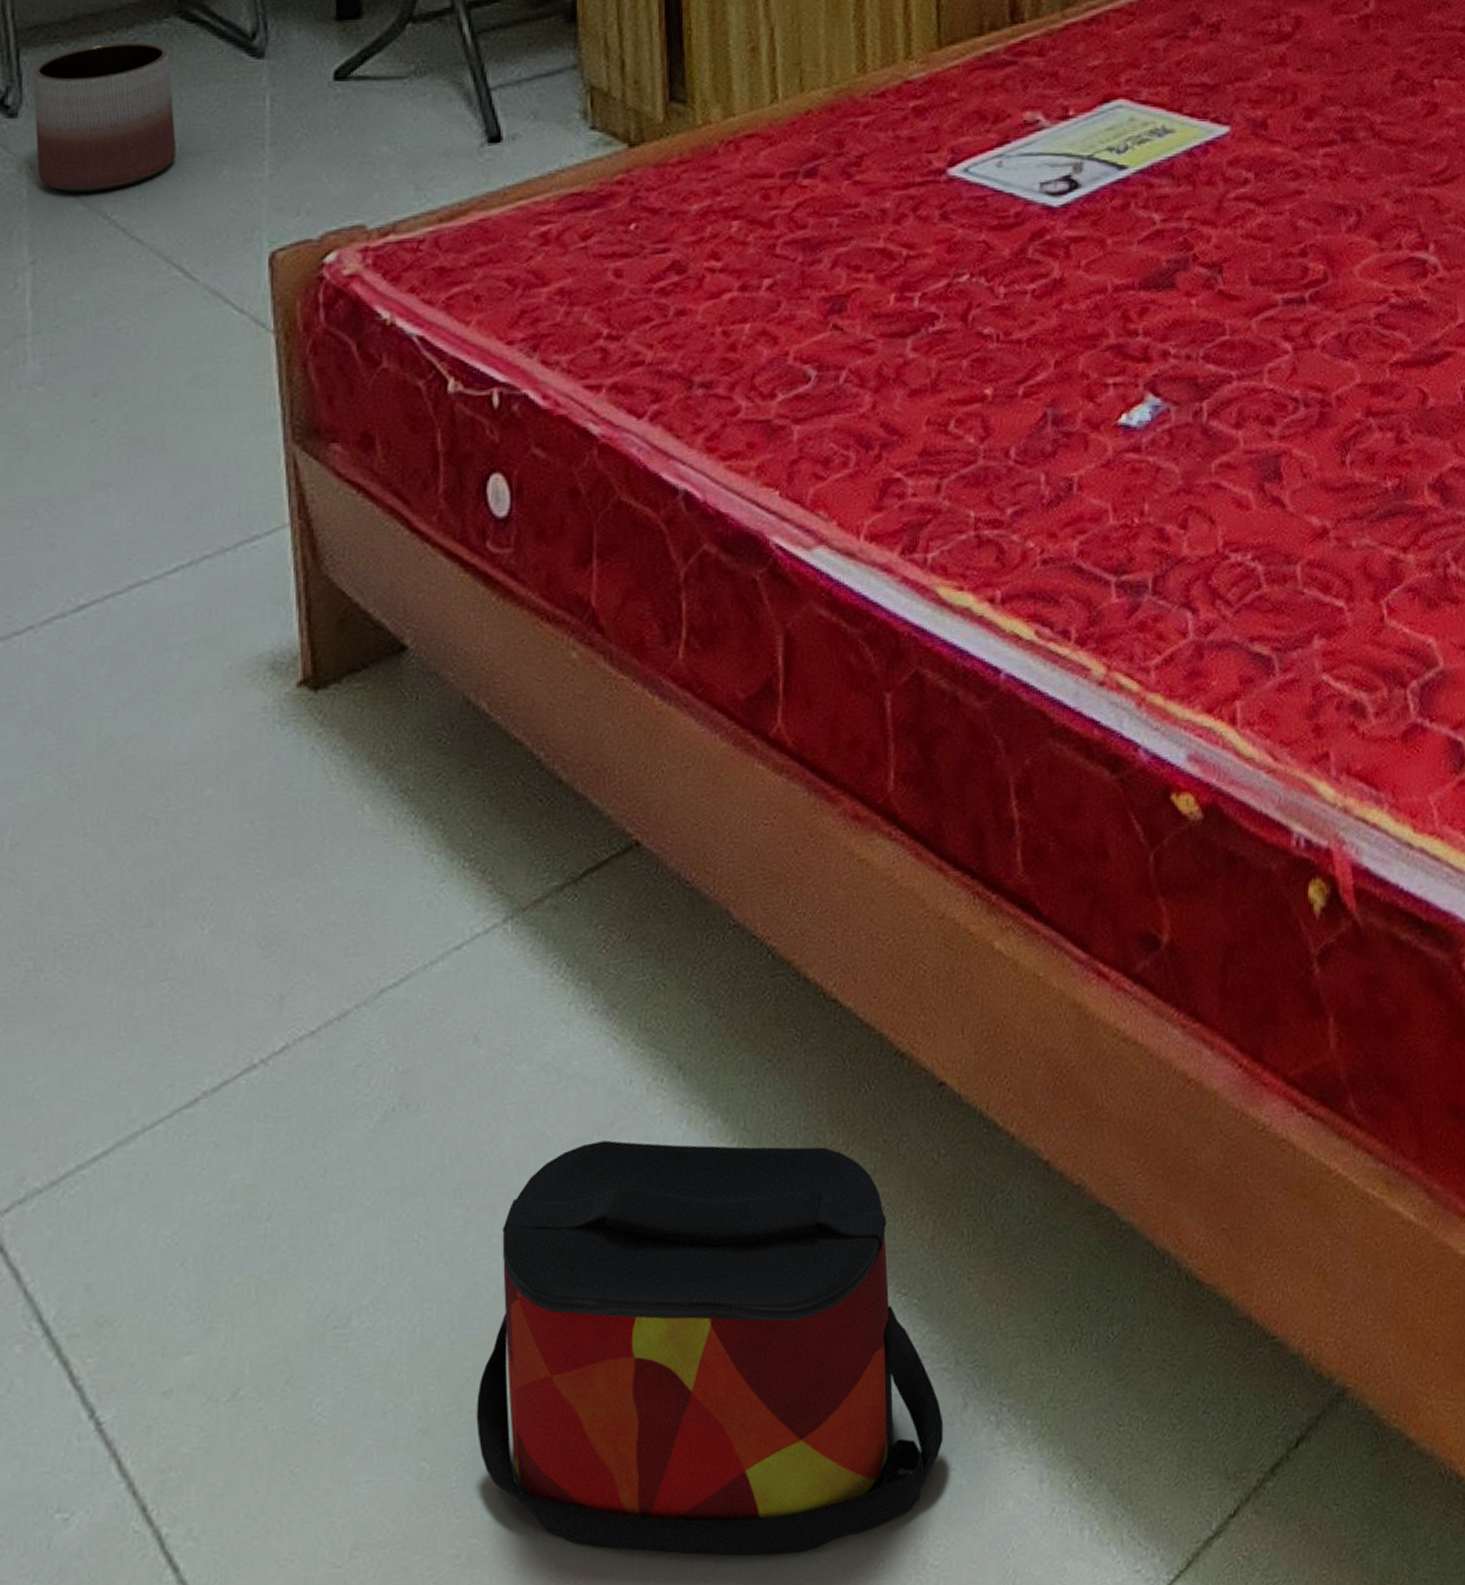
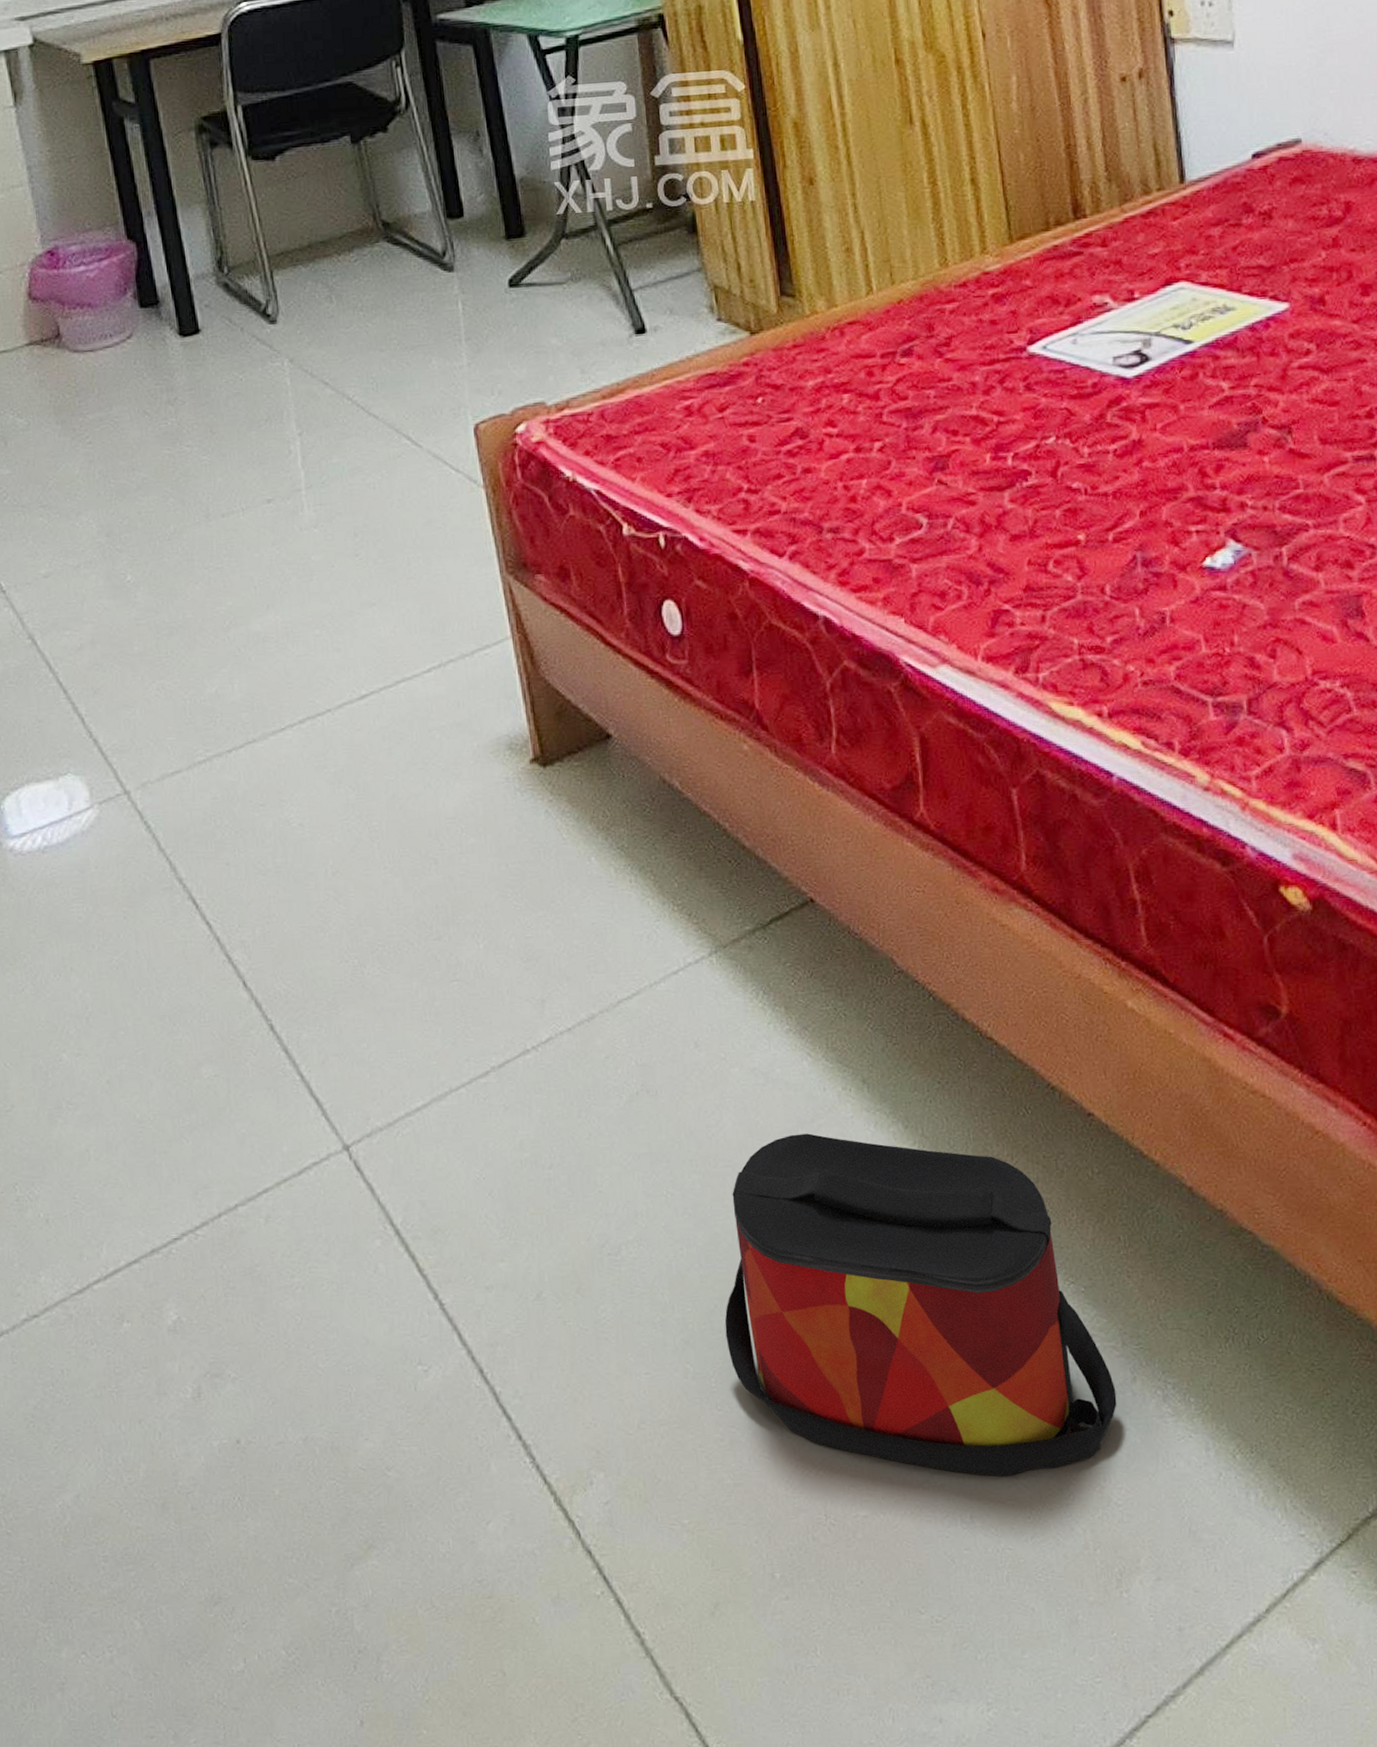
planter: present [32,41,176,192] -> none [284,262,395,380]

